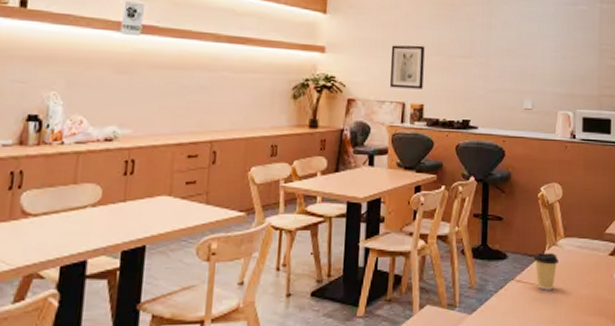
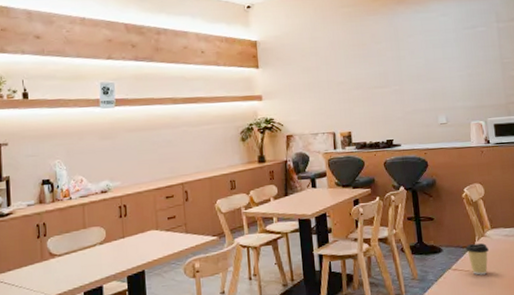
wall art: present [389,45,425,90] -> none [317,83,348,122]

